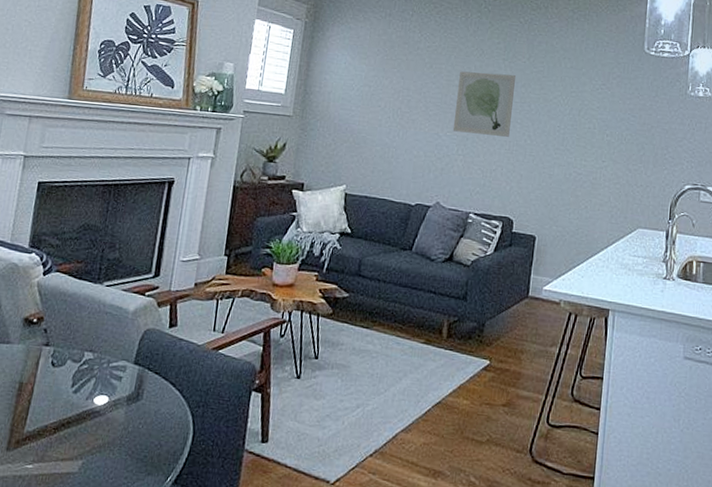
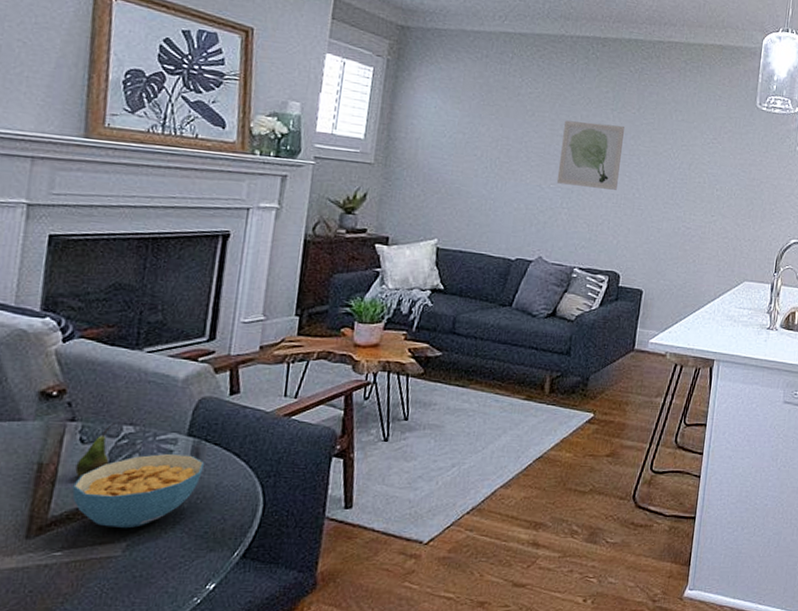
cereal bowl: none [43,379,147,448] -> present [72,453,205,529]
fruit: none [46,349,80,398] -> present [75,423,116,478]

